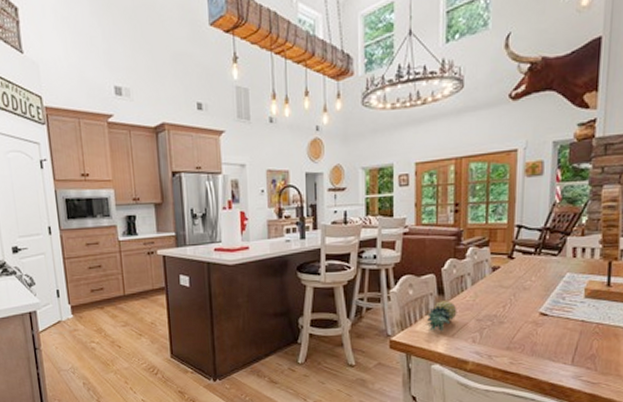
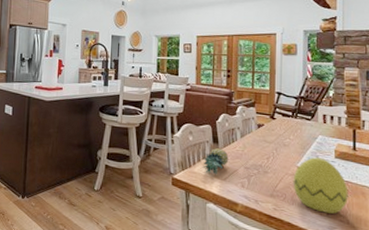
decorative egg: none [533,299,599,361] -> present [293,157,348,214]

